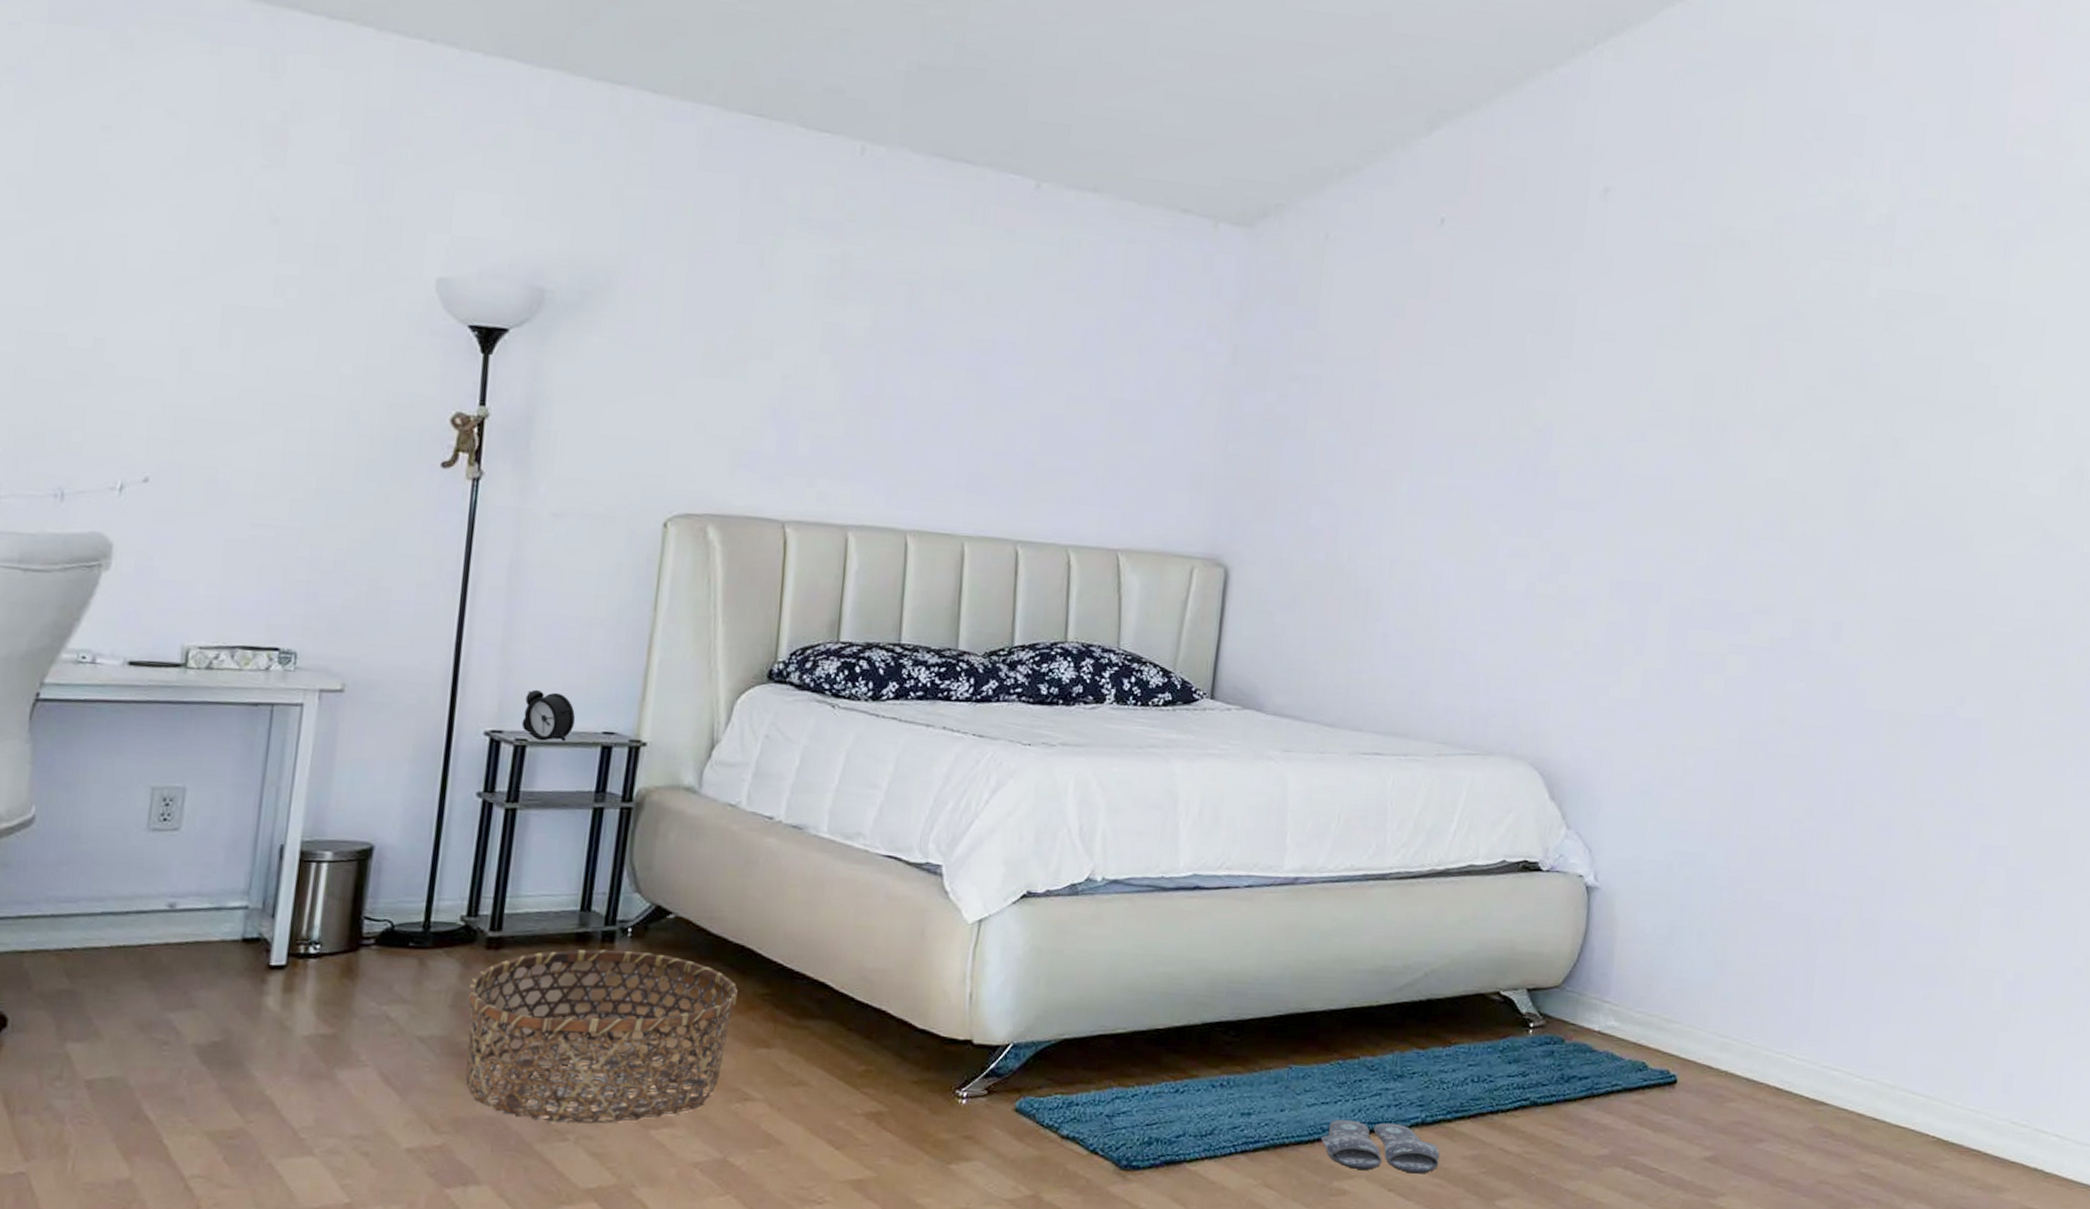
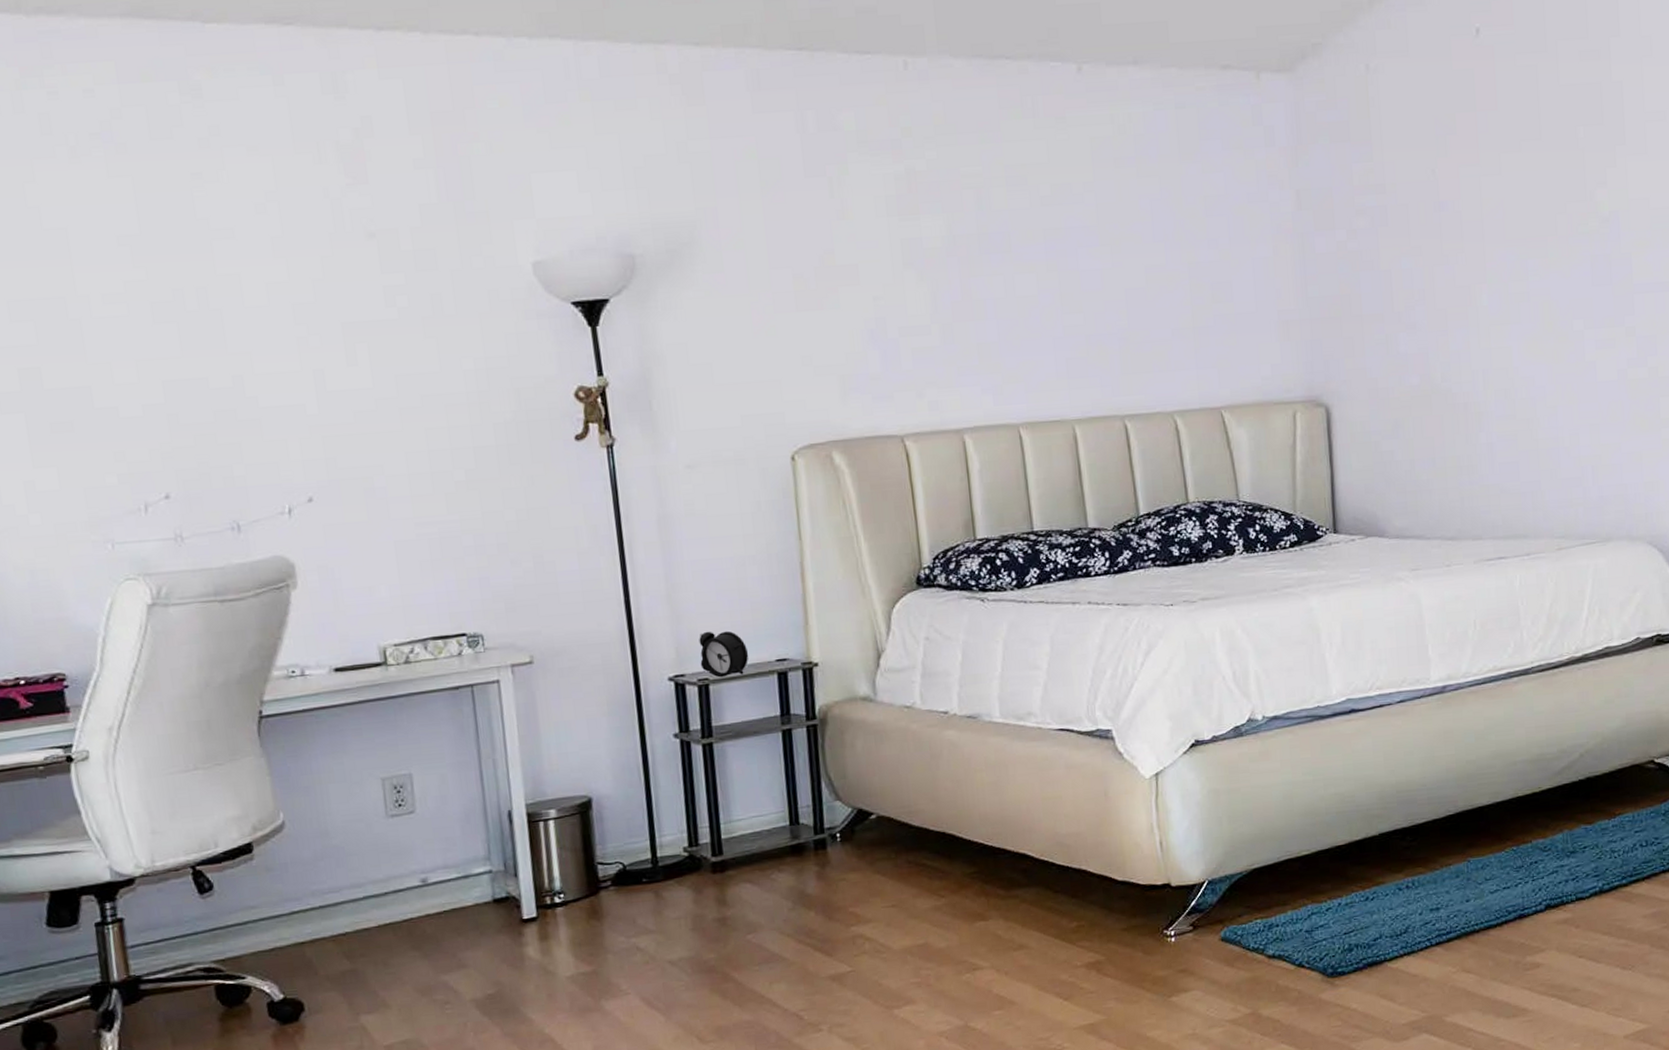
basket: present [465,949,738,1124] -> none [704,852,949,1018]
slippers: present [1320,1119,1440,1174] -> none [1508,895,1622,943]

